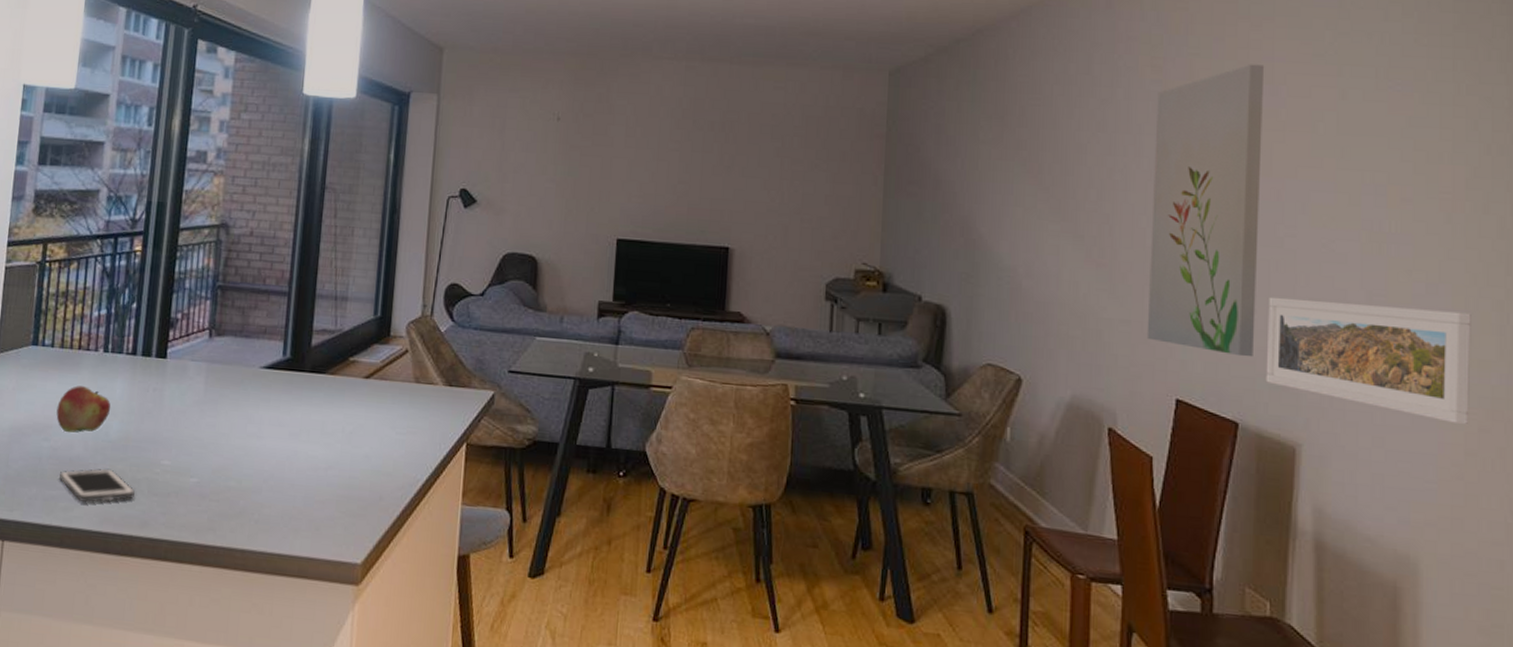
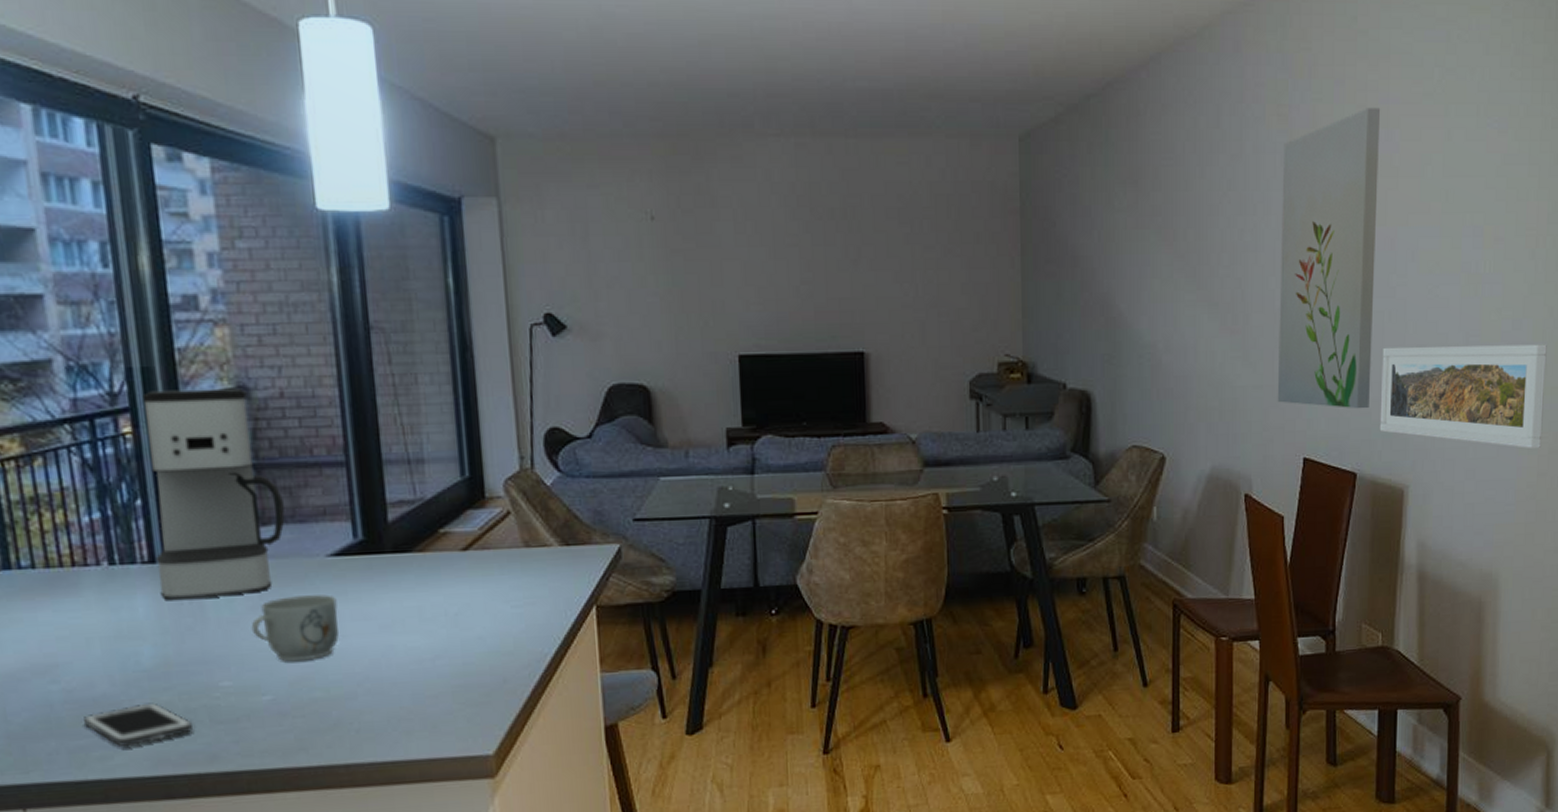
fruit: present [56,385,111,433] -> none [59,610,136,669]
coffee maker: none [134,220,237,390] -> present [142,388,285,600]
mug: none [193,397,261,453] -> present [251,594,340,662]

